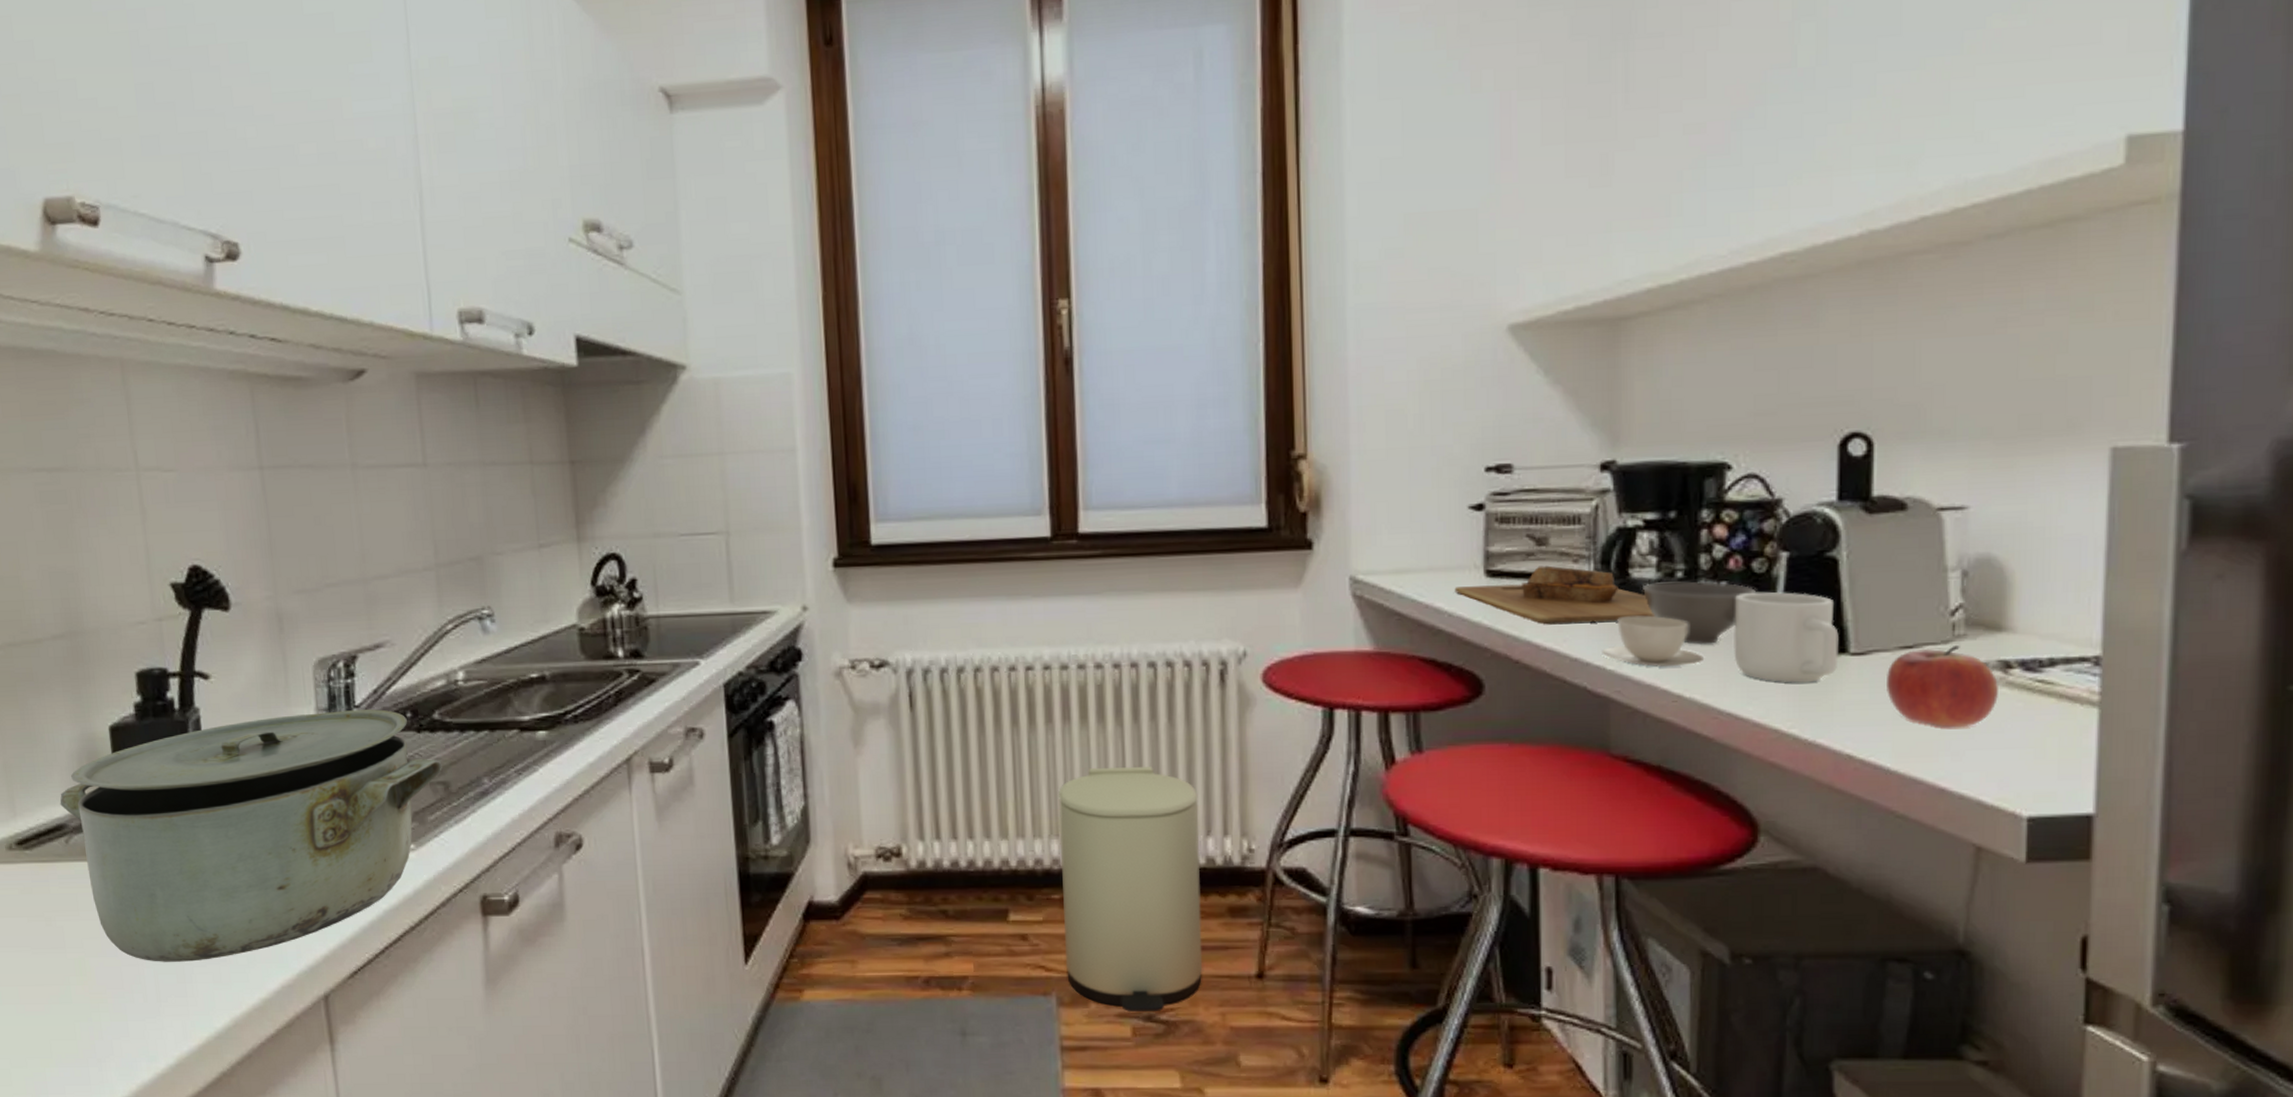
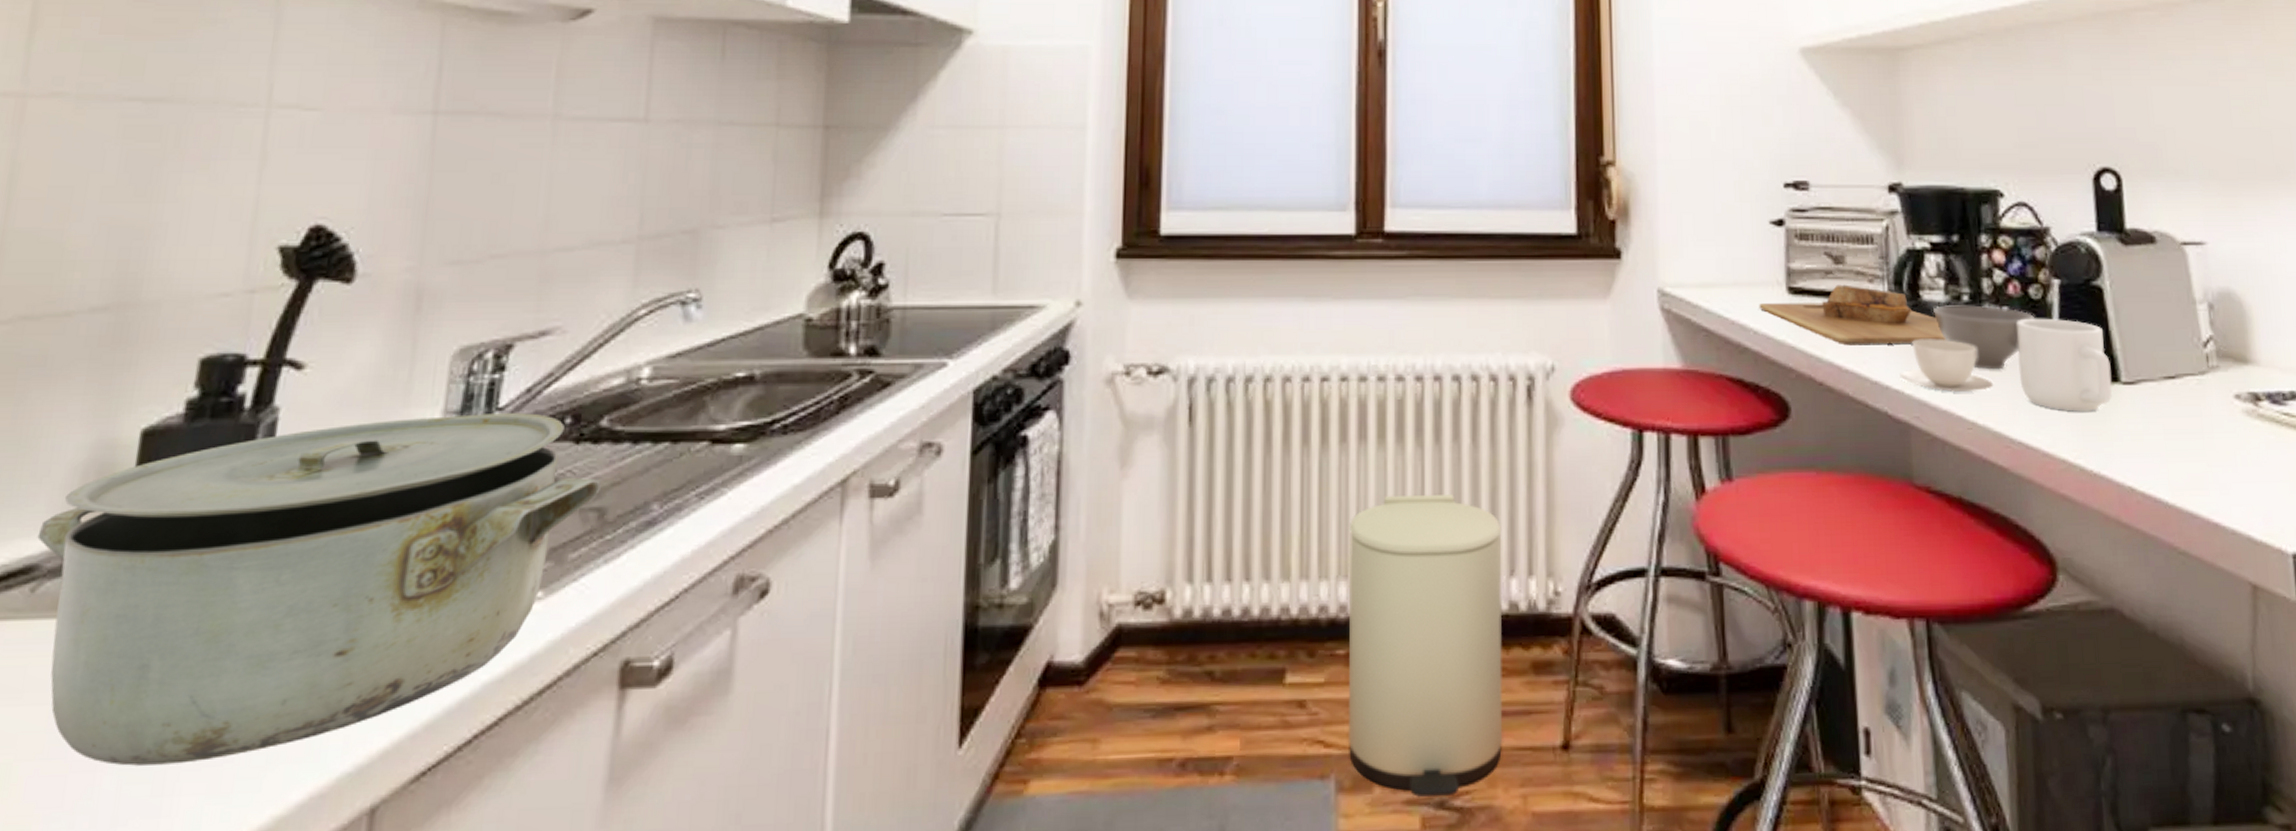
fruit: present [1887,644,1998,728] -> none [2155,376,2253,460]

